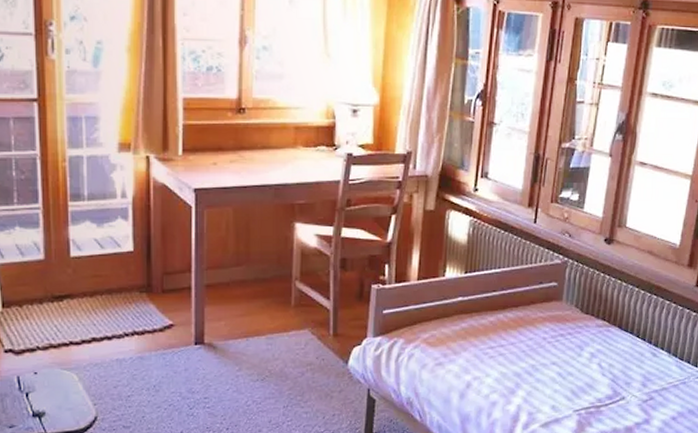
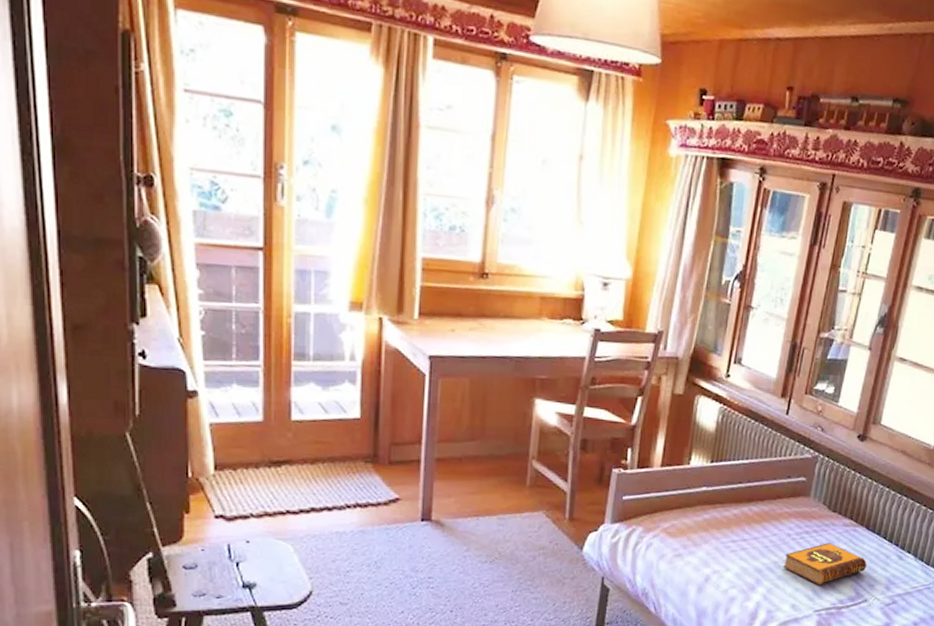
hardback book: none [541,344,622,386] -> present [783,543,867,585]

